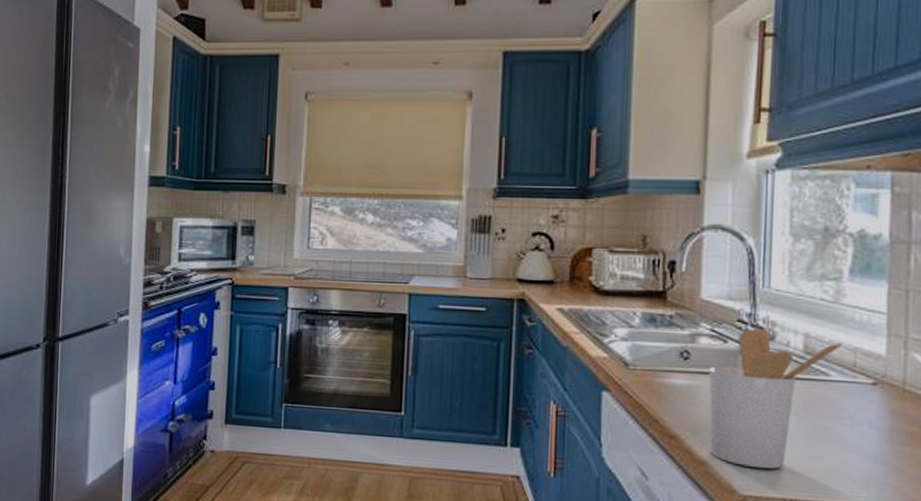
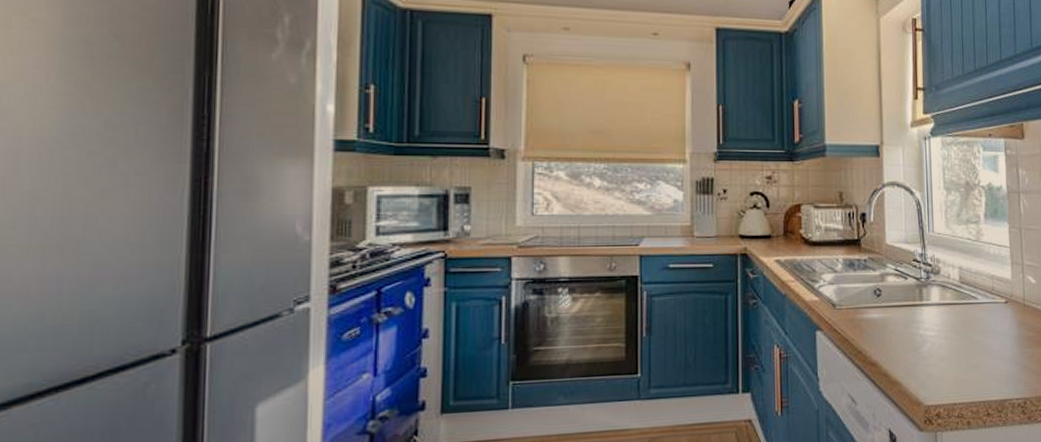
utensil holder: present [709,328,843,469] -> none [896,265,984,381]

